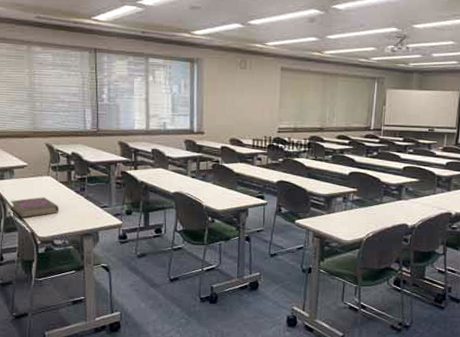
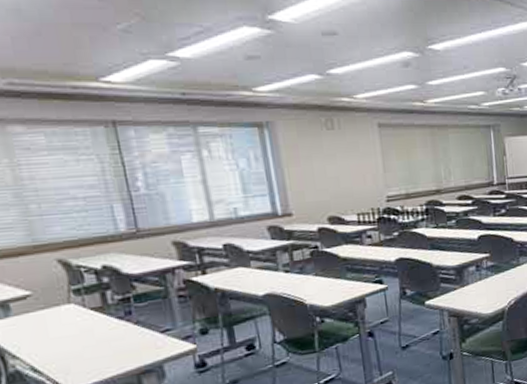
book: present [10,197,60,218] -> none [10,333,97,370]

